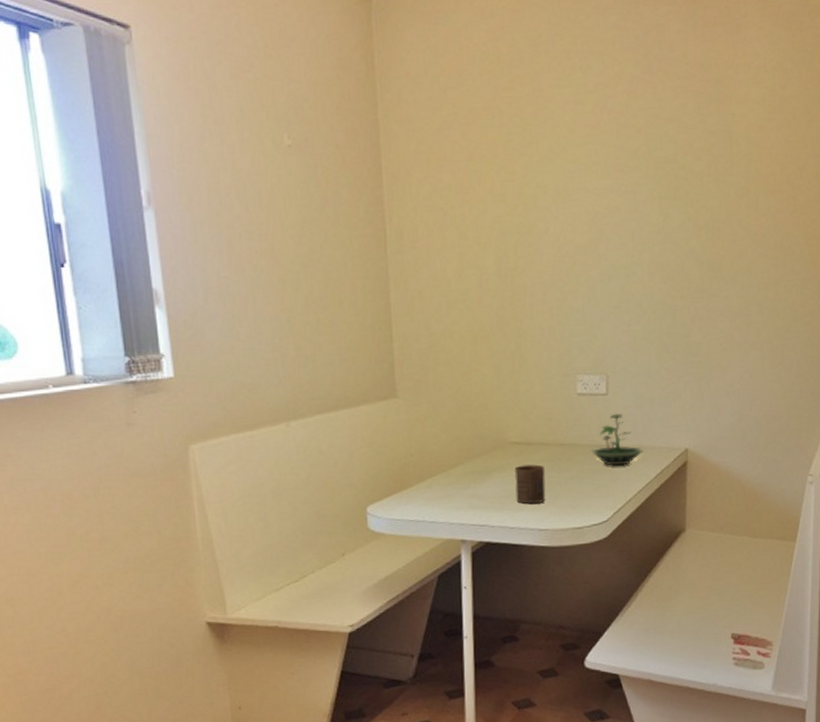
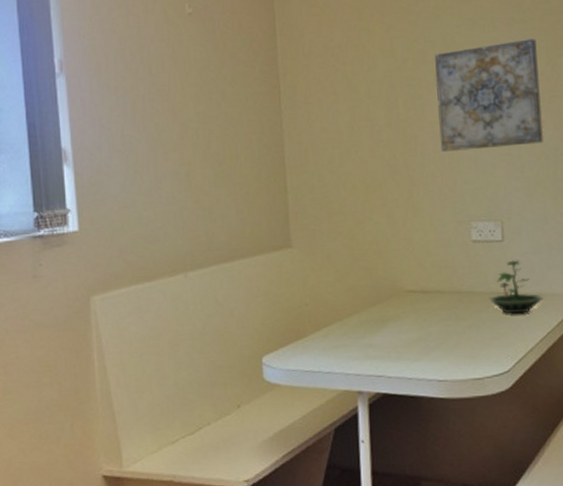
cup: present [515,464,546,504] -> none [411,313,444,353]
wall art: none [546,187,652,304] -> present [435,38,544,152]

